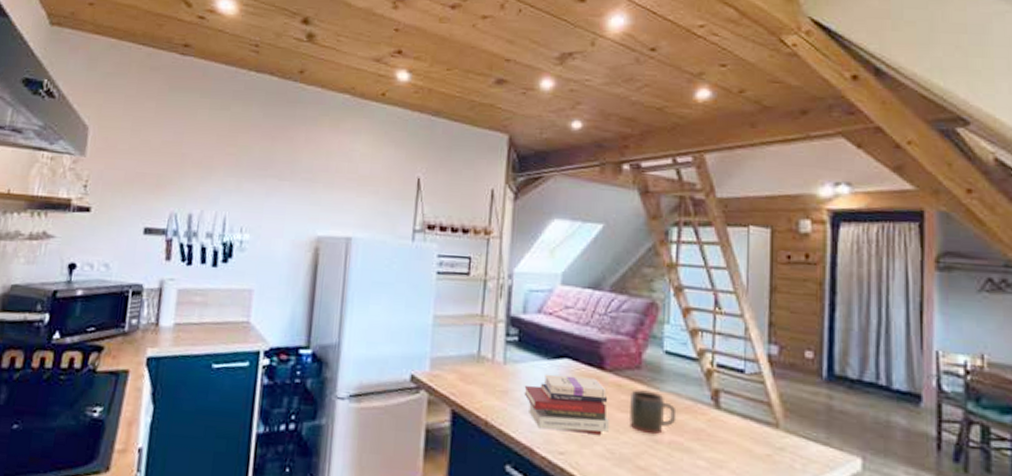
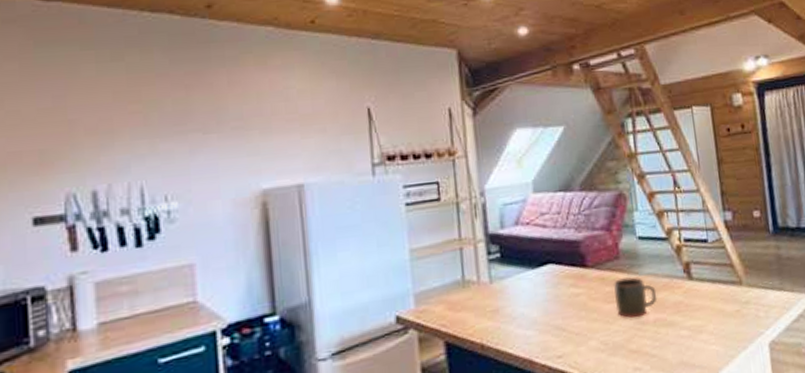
books: present [524,374,609,435] -> none [514,277,600,339]

